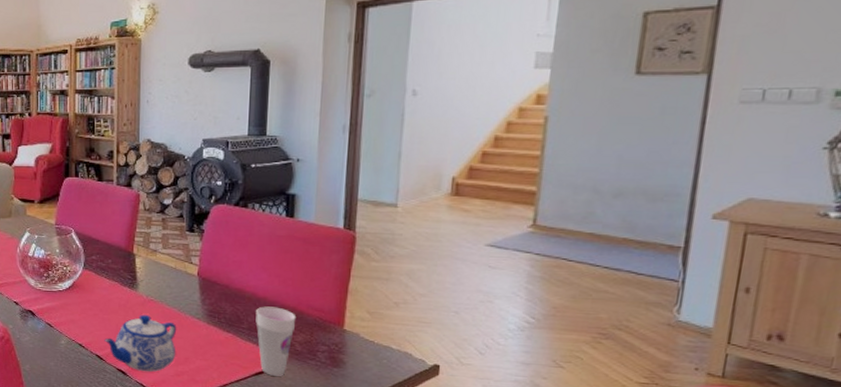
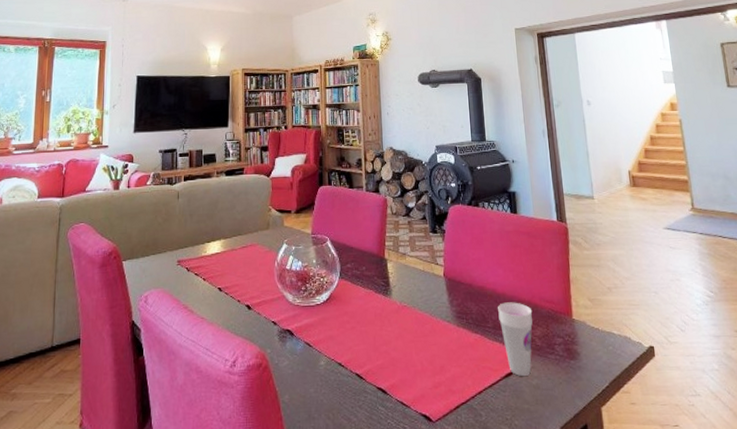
teapot: present [104,314,177,372] -> none [363,322,432,388]

